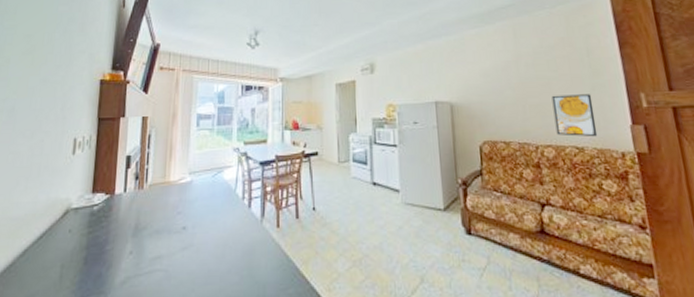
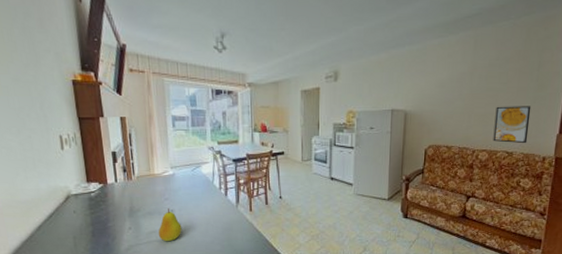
fruit: none [163,225,193,272] -> present [158,208,182,242]

